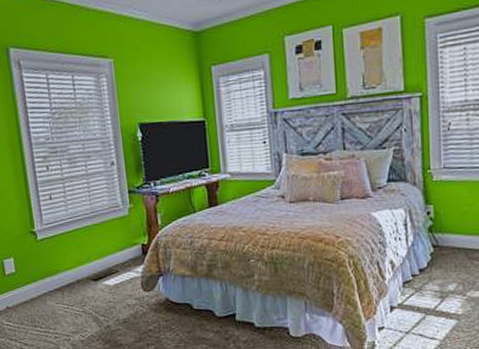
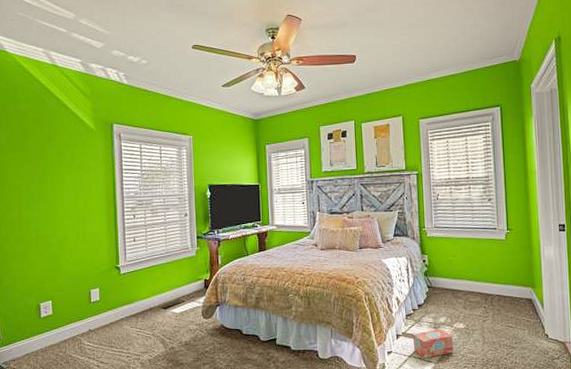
box: none [411,298,466,336] -> present [412,329,454,359]

